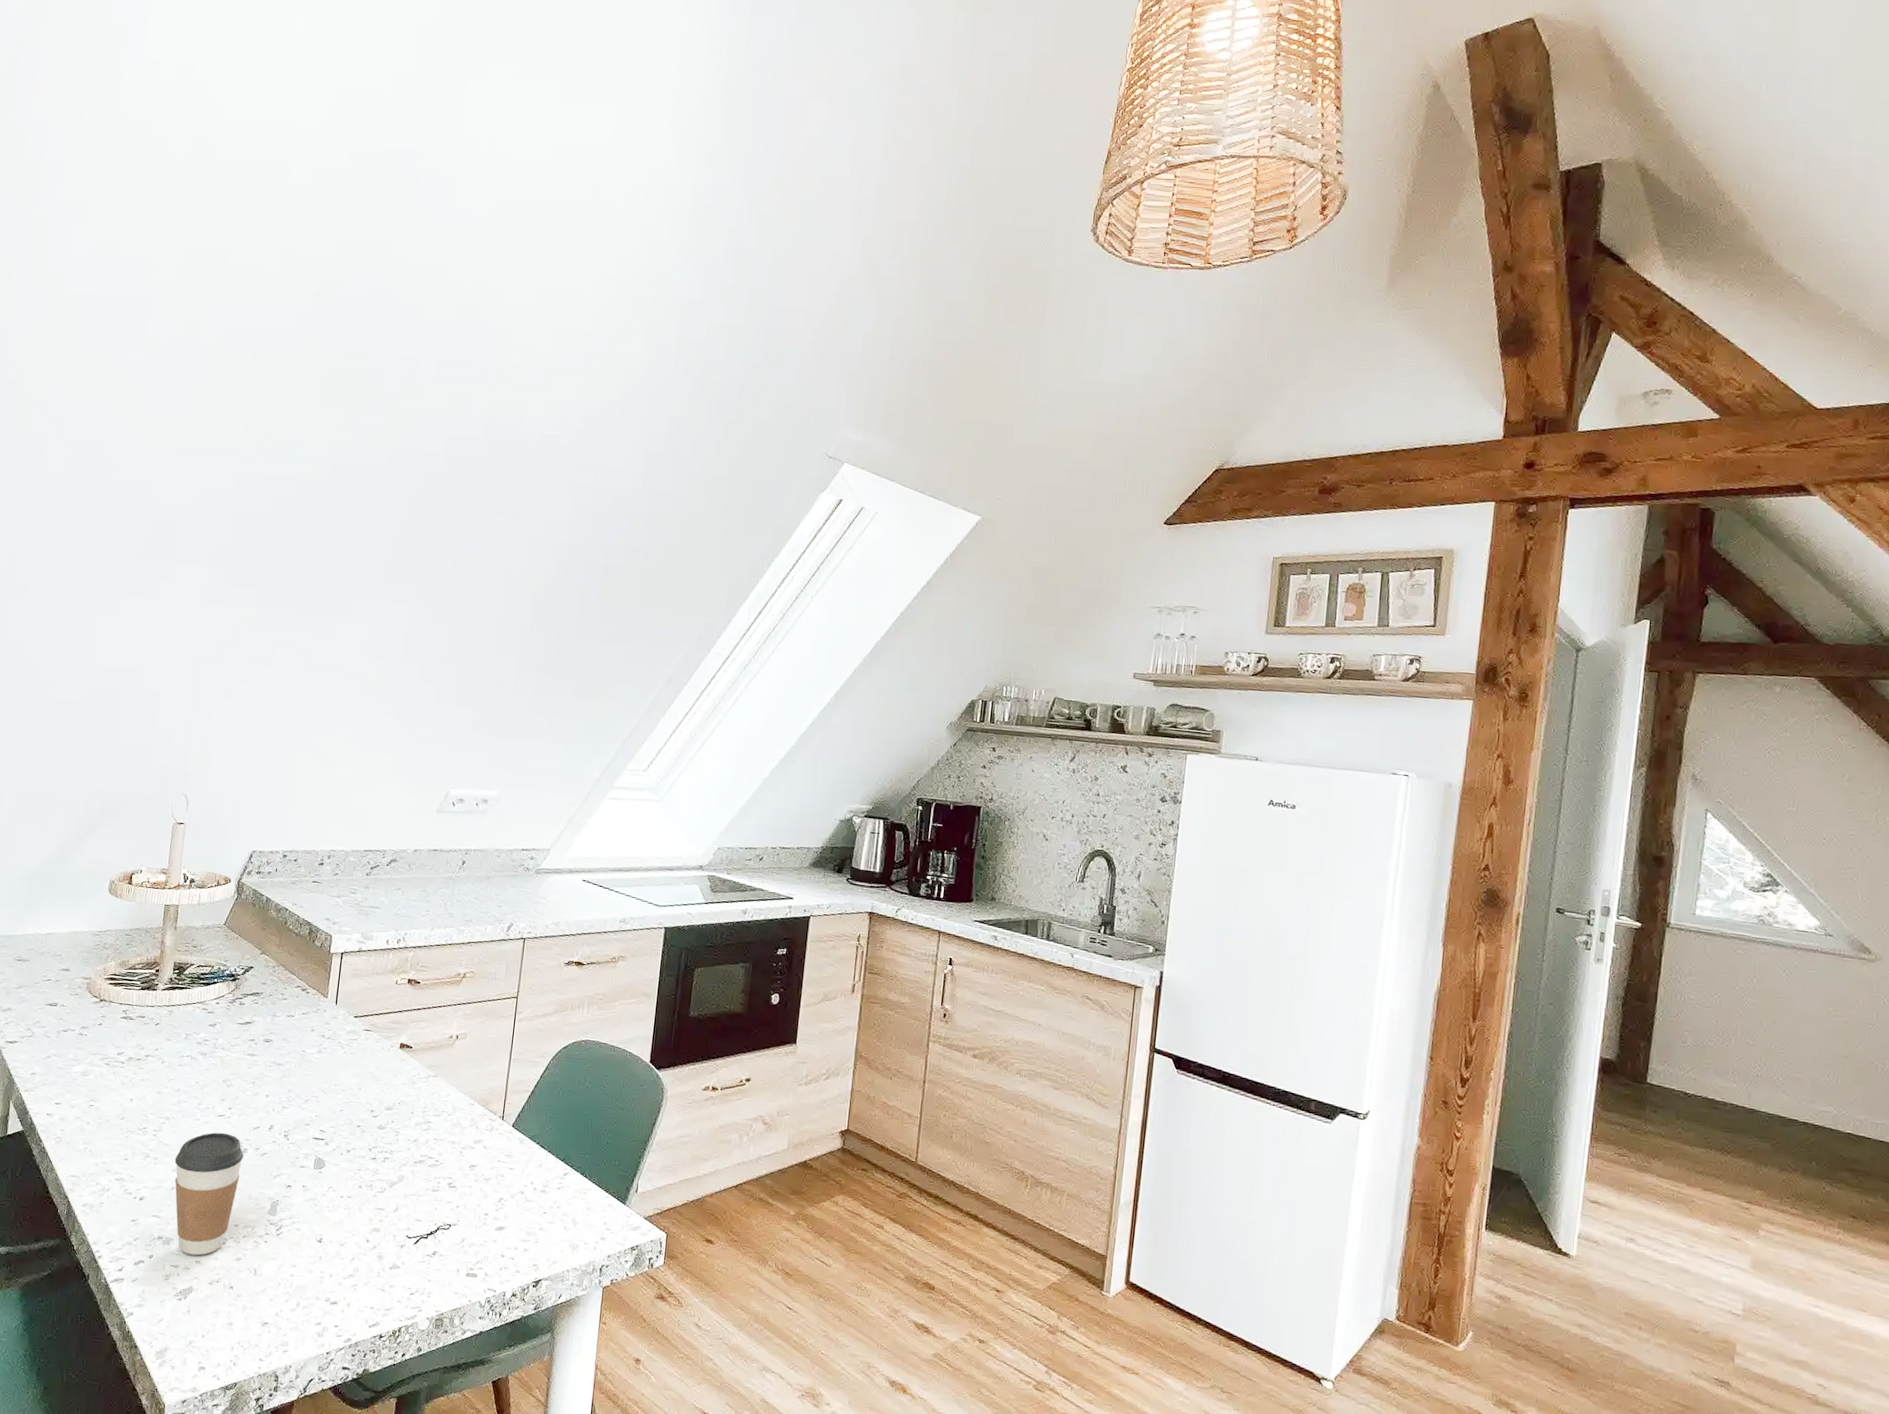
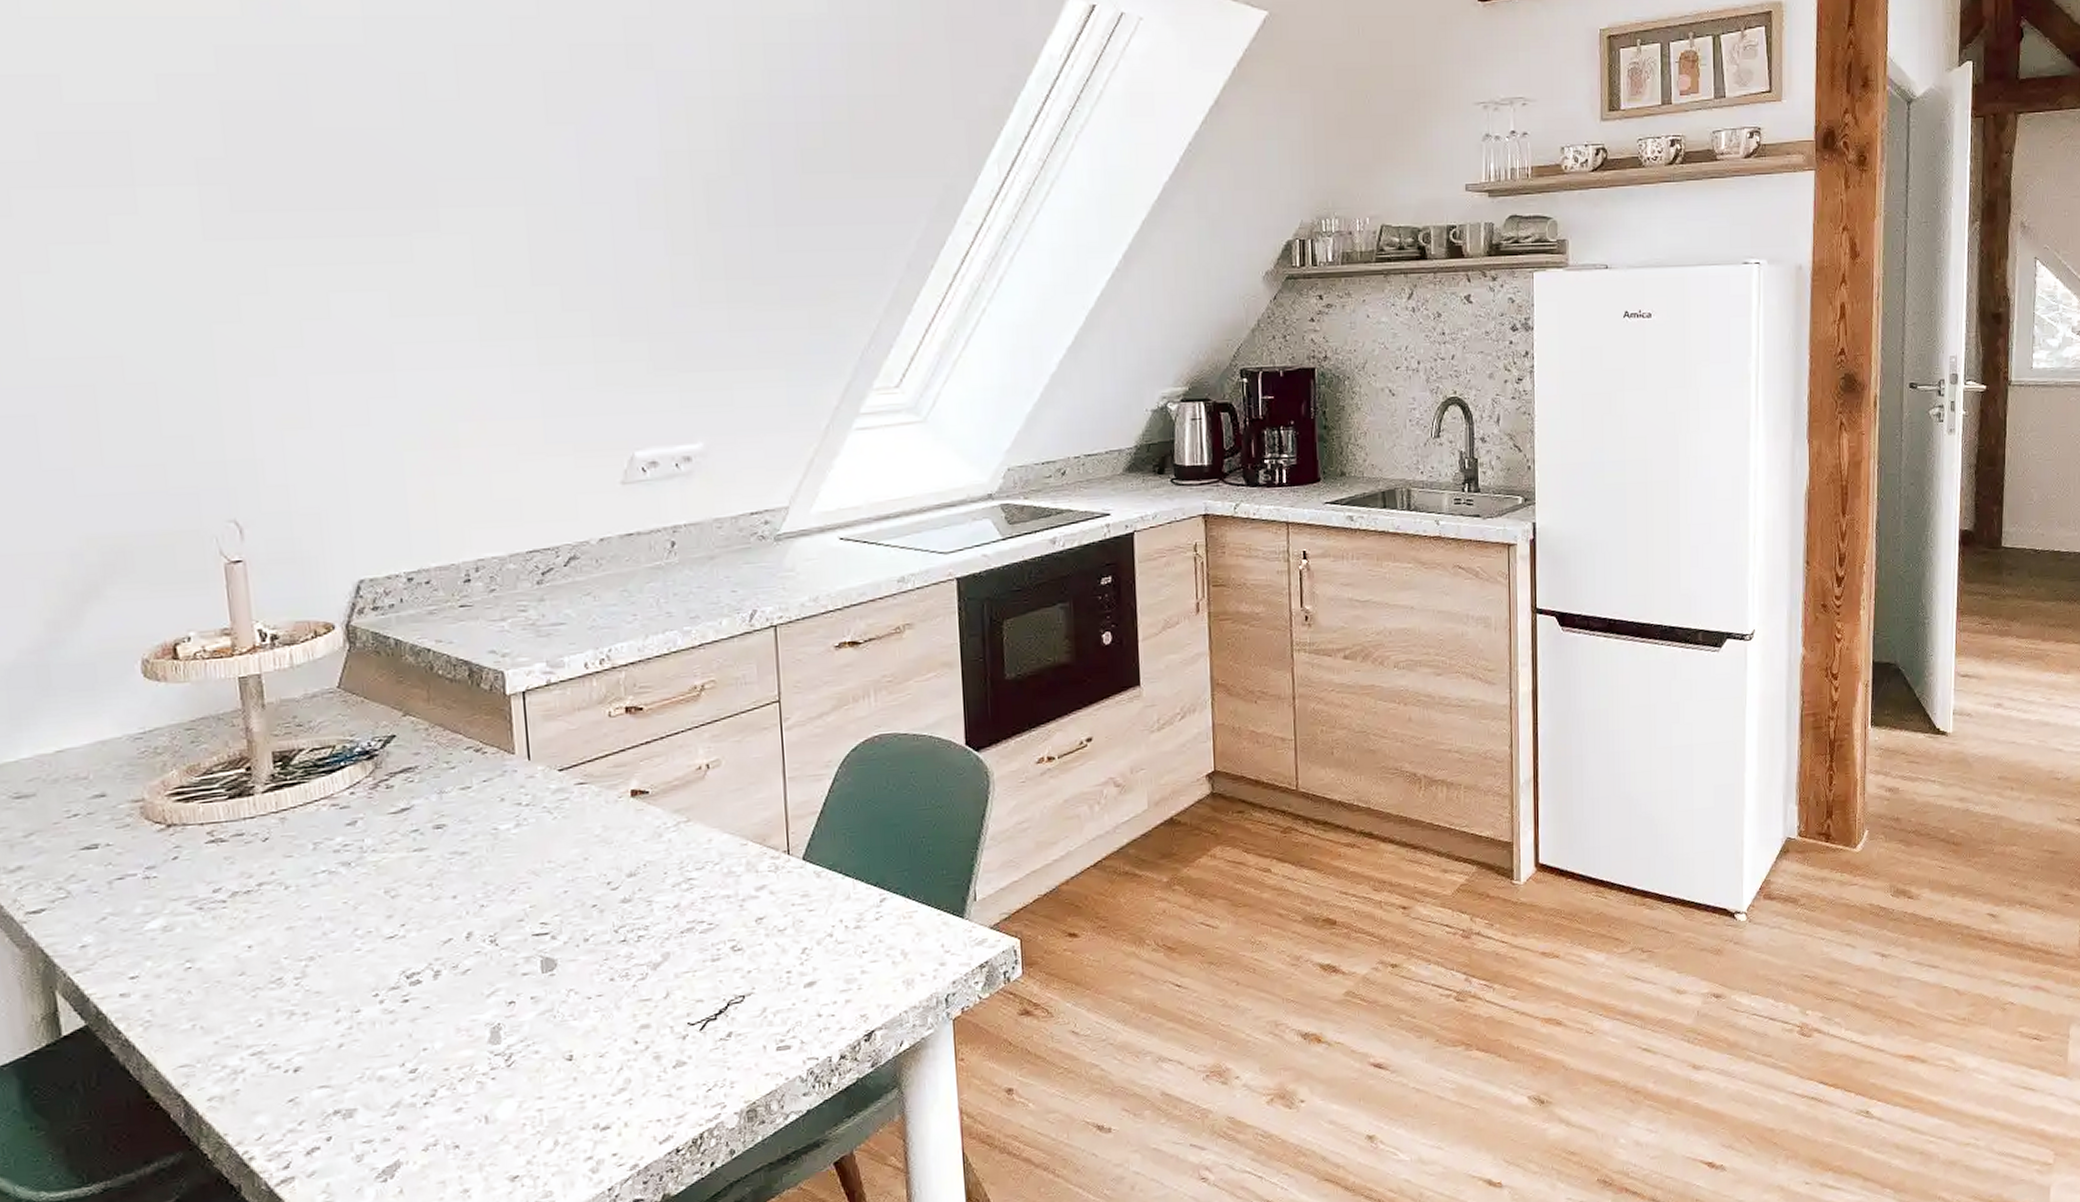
coffee cup: present [174,1132,244,1256] -> none [334,957,438,1122]

